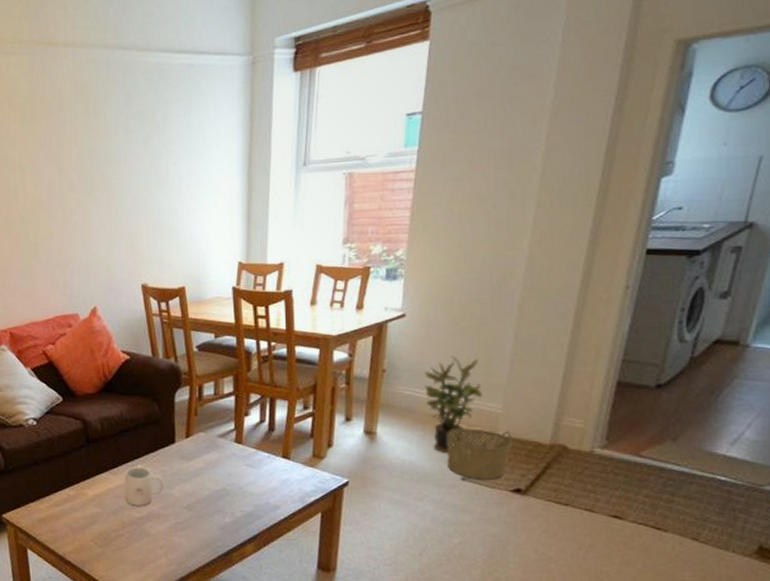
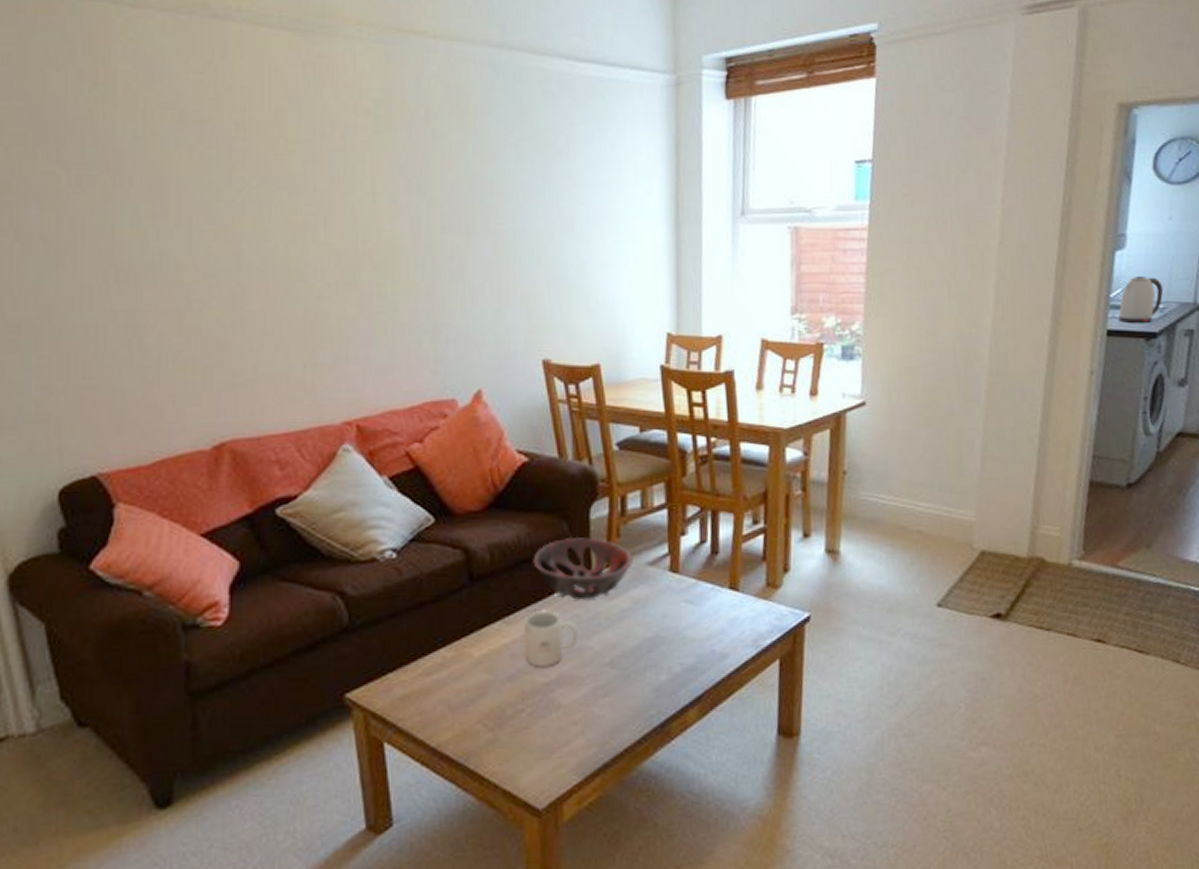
decorative bowl: none [132,414,206,460] -> present [533,536,633,599]
potted plant: present [424,356,482,452] -> none [890,453,954,573]
basket: present [447,428,513,480] -> none [918,541,990,605]
kettle: none [660,198,712,242] -> present [1118,275,1164,323]

